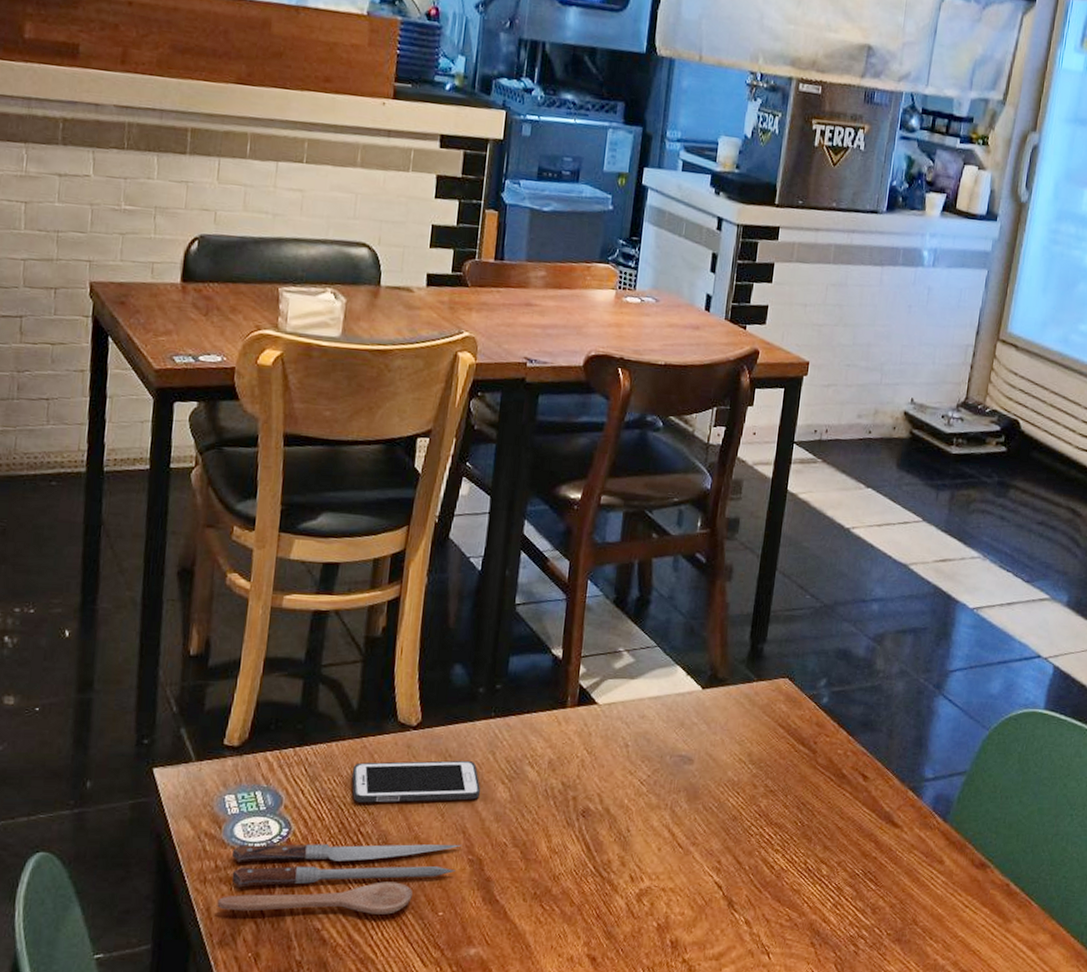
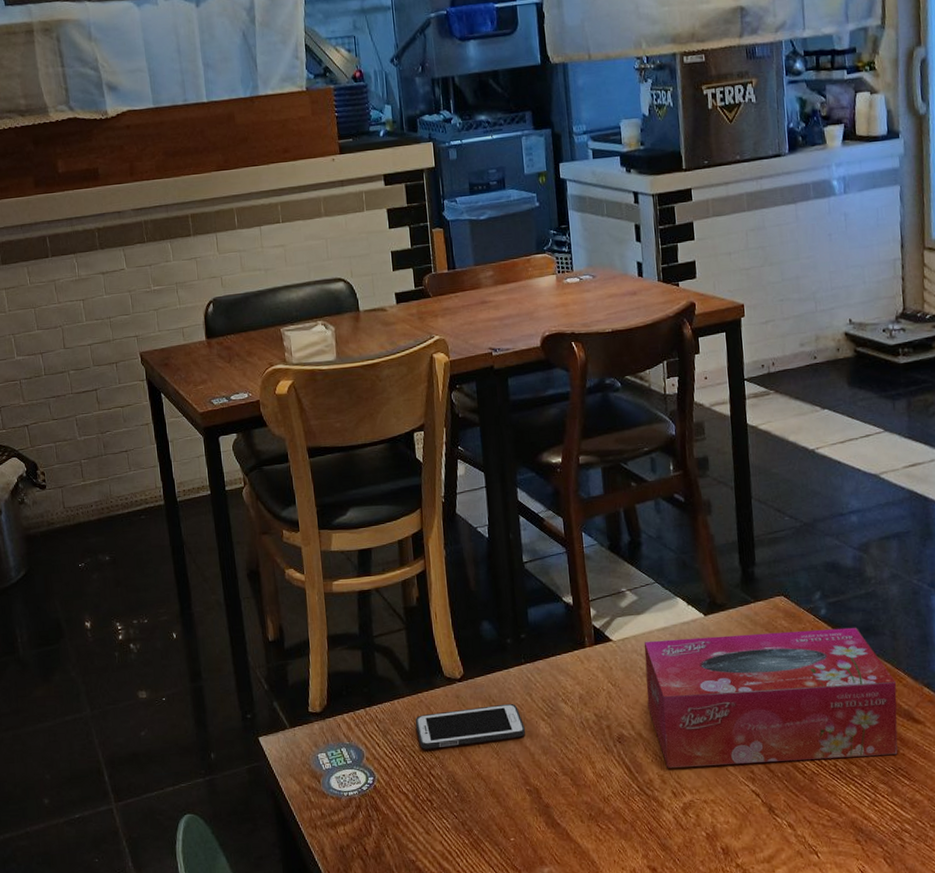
spoon: present [217,844,461,915] -> none [328,777,518,850]
tissue box: none [622,709,884,857] -> present [643,627,898,768]

